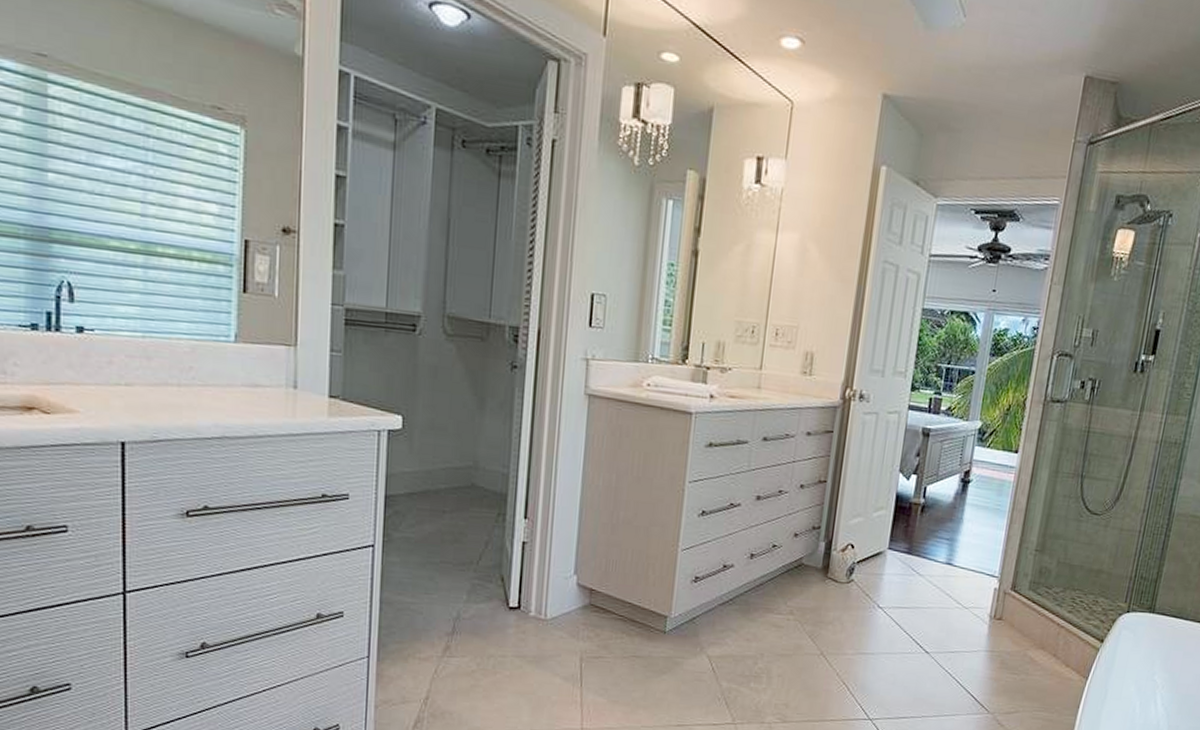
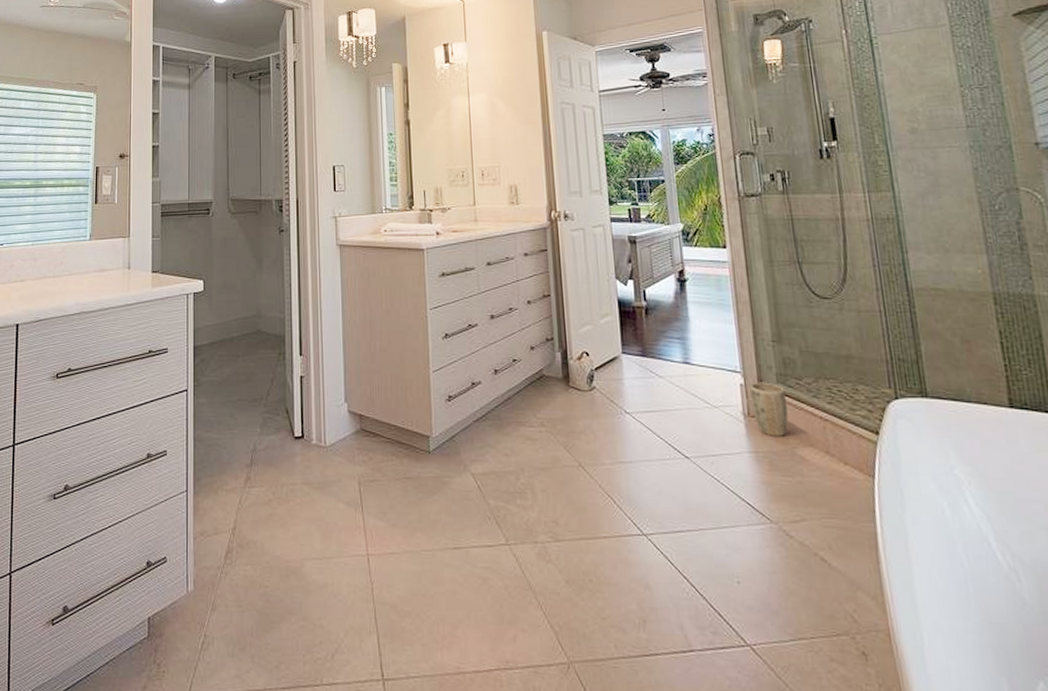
plant pot: none [998,587,1034,639] -> present [749,382,788,436]

